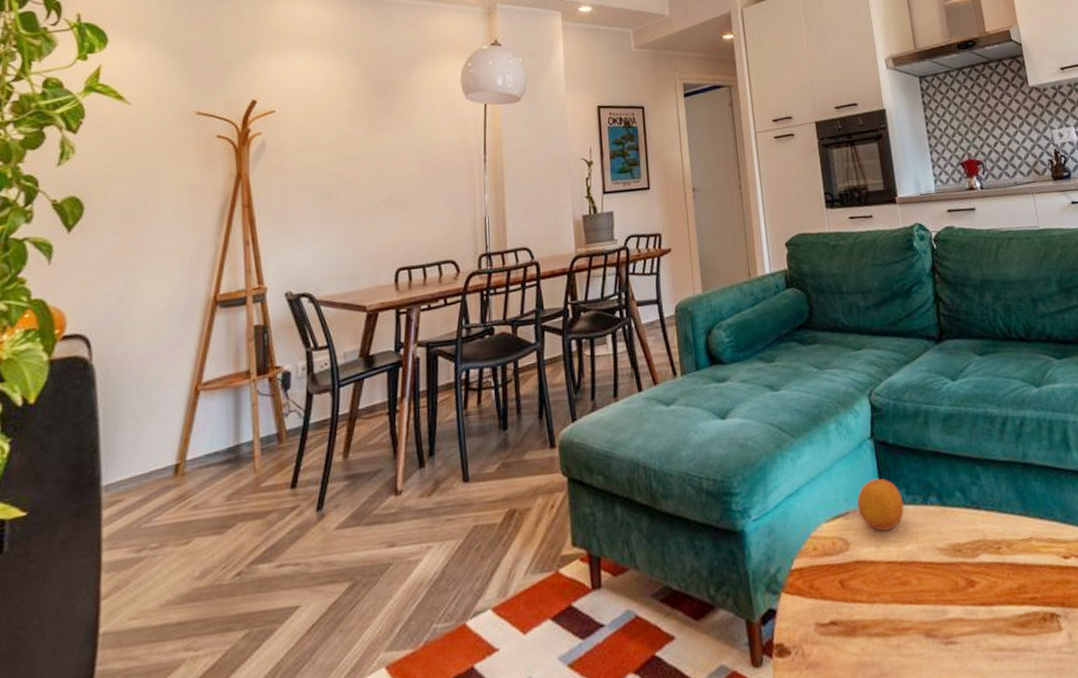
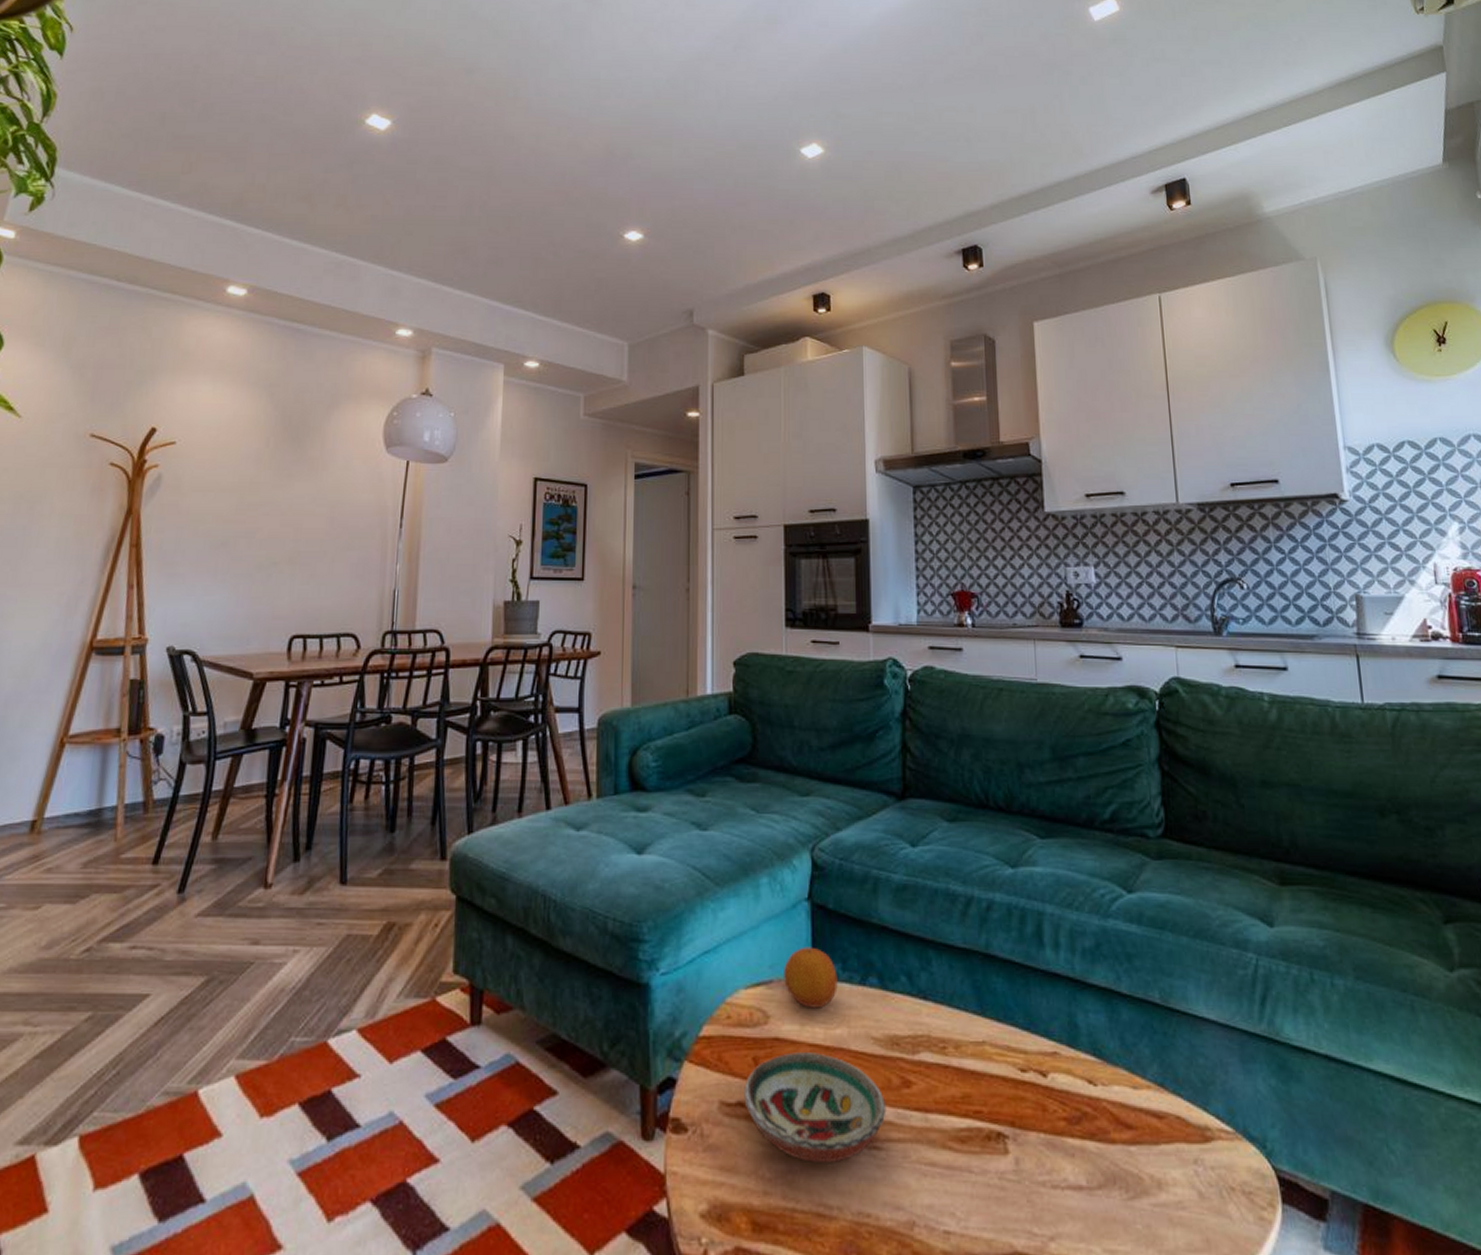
decorative bowl: none [835,568,957,664] -> present [744,1052,887,1162]

